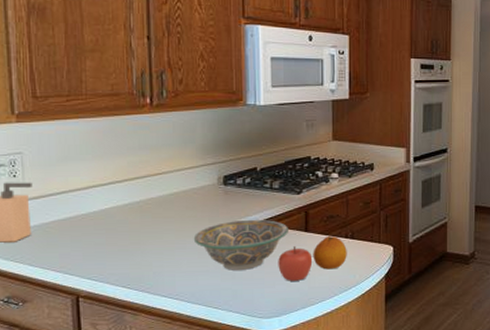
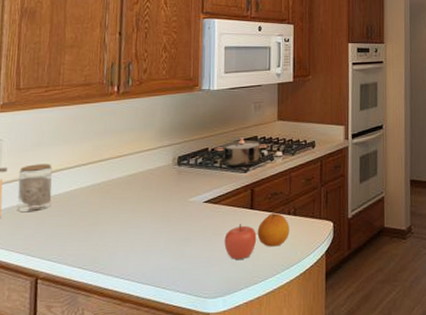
jar: none [46,180,86,230] -> present [17,164,52,213]
bowl: present [193,219,288,270] -> none [147,197,235,249]
cooking pot: none [263,157,322,189] -> present [214,137,268,168]

